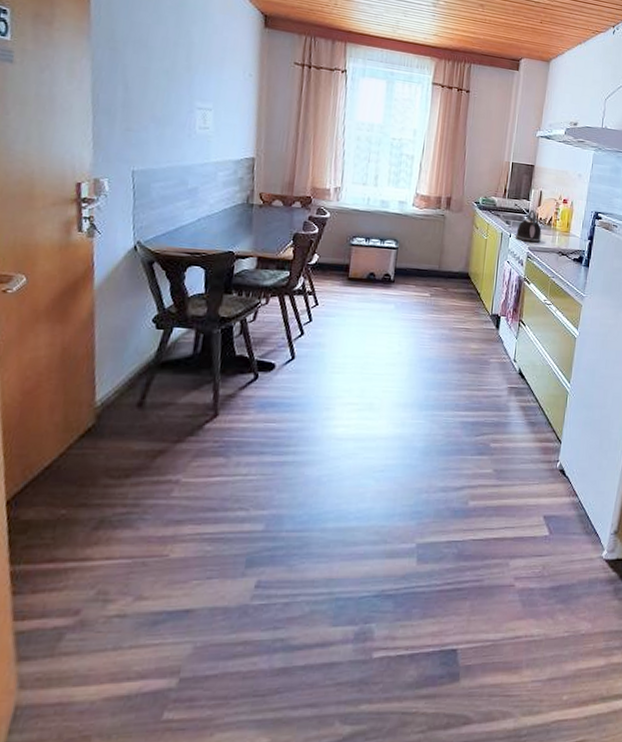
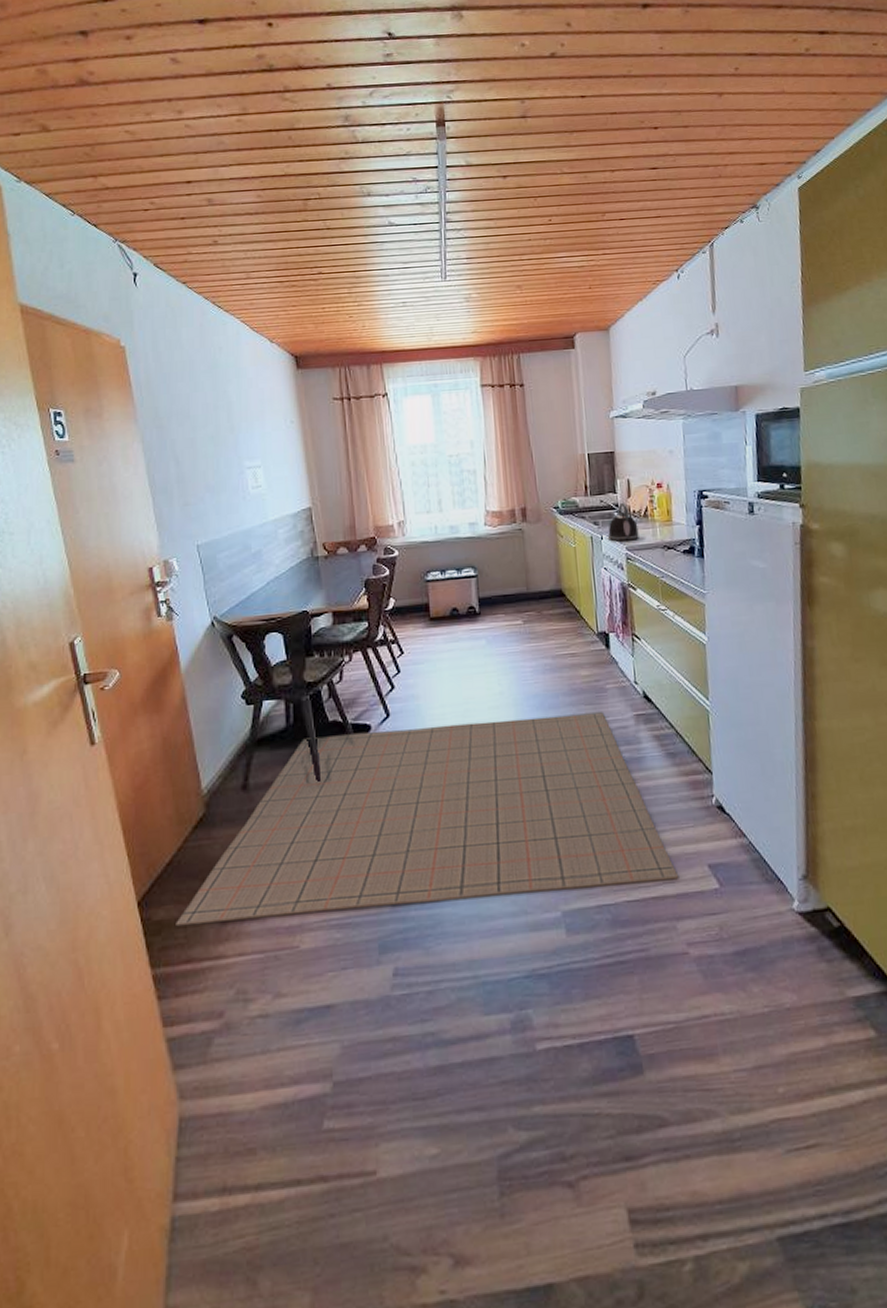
rug: none [44,367,519,528] -> present [176,712,679,927]

